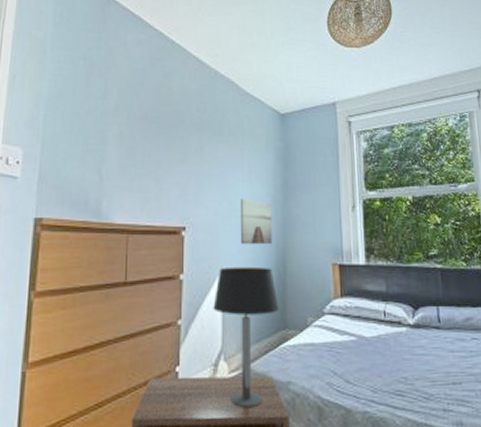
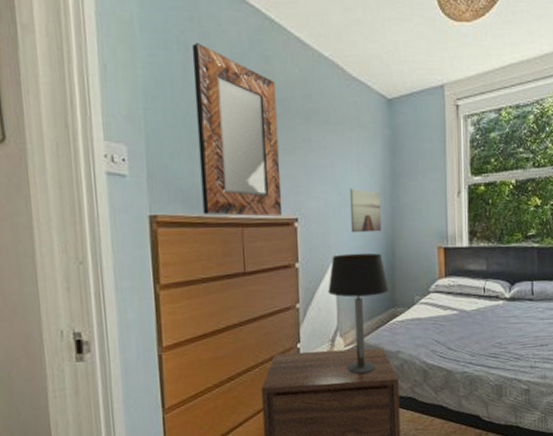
home mirror: none [89,60,172,224] -> present [191,43,282,217]

